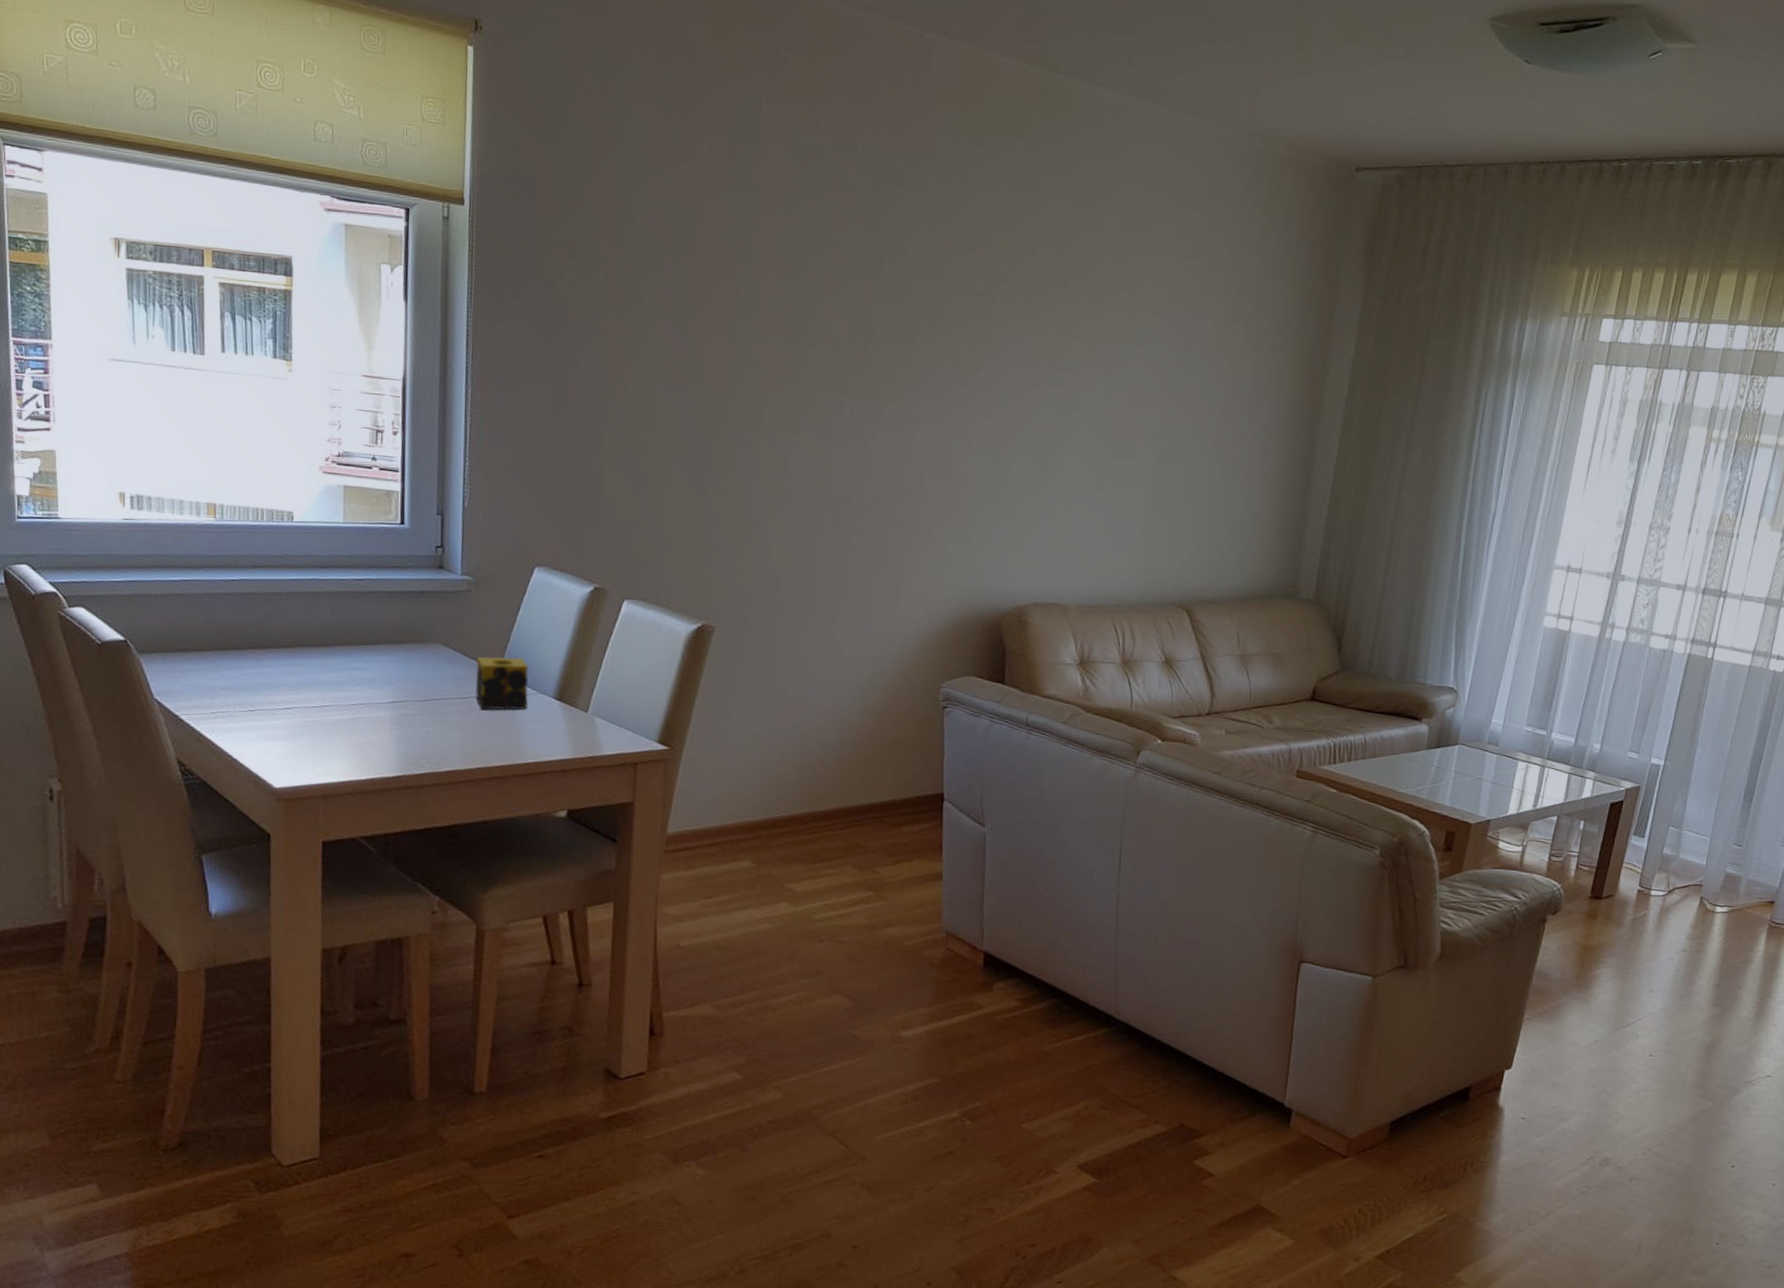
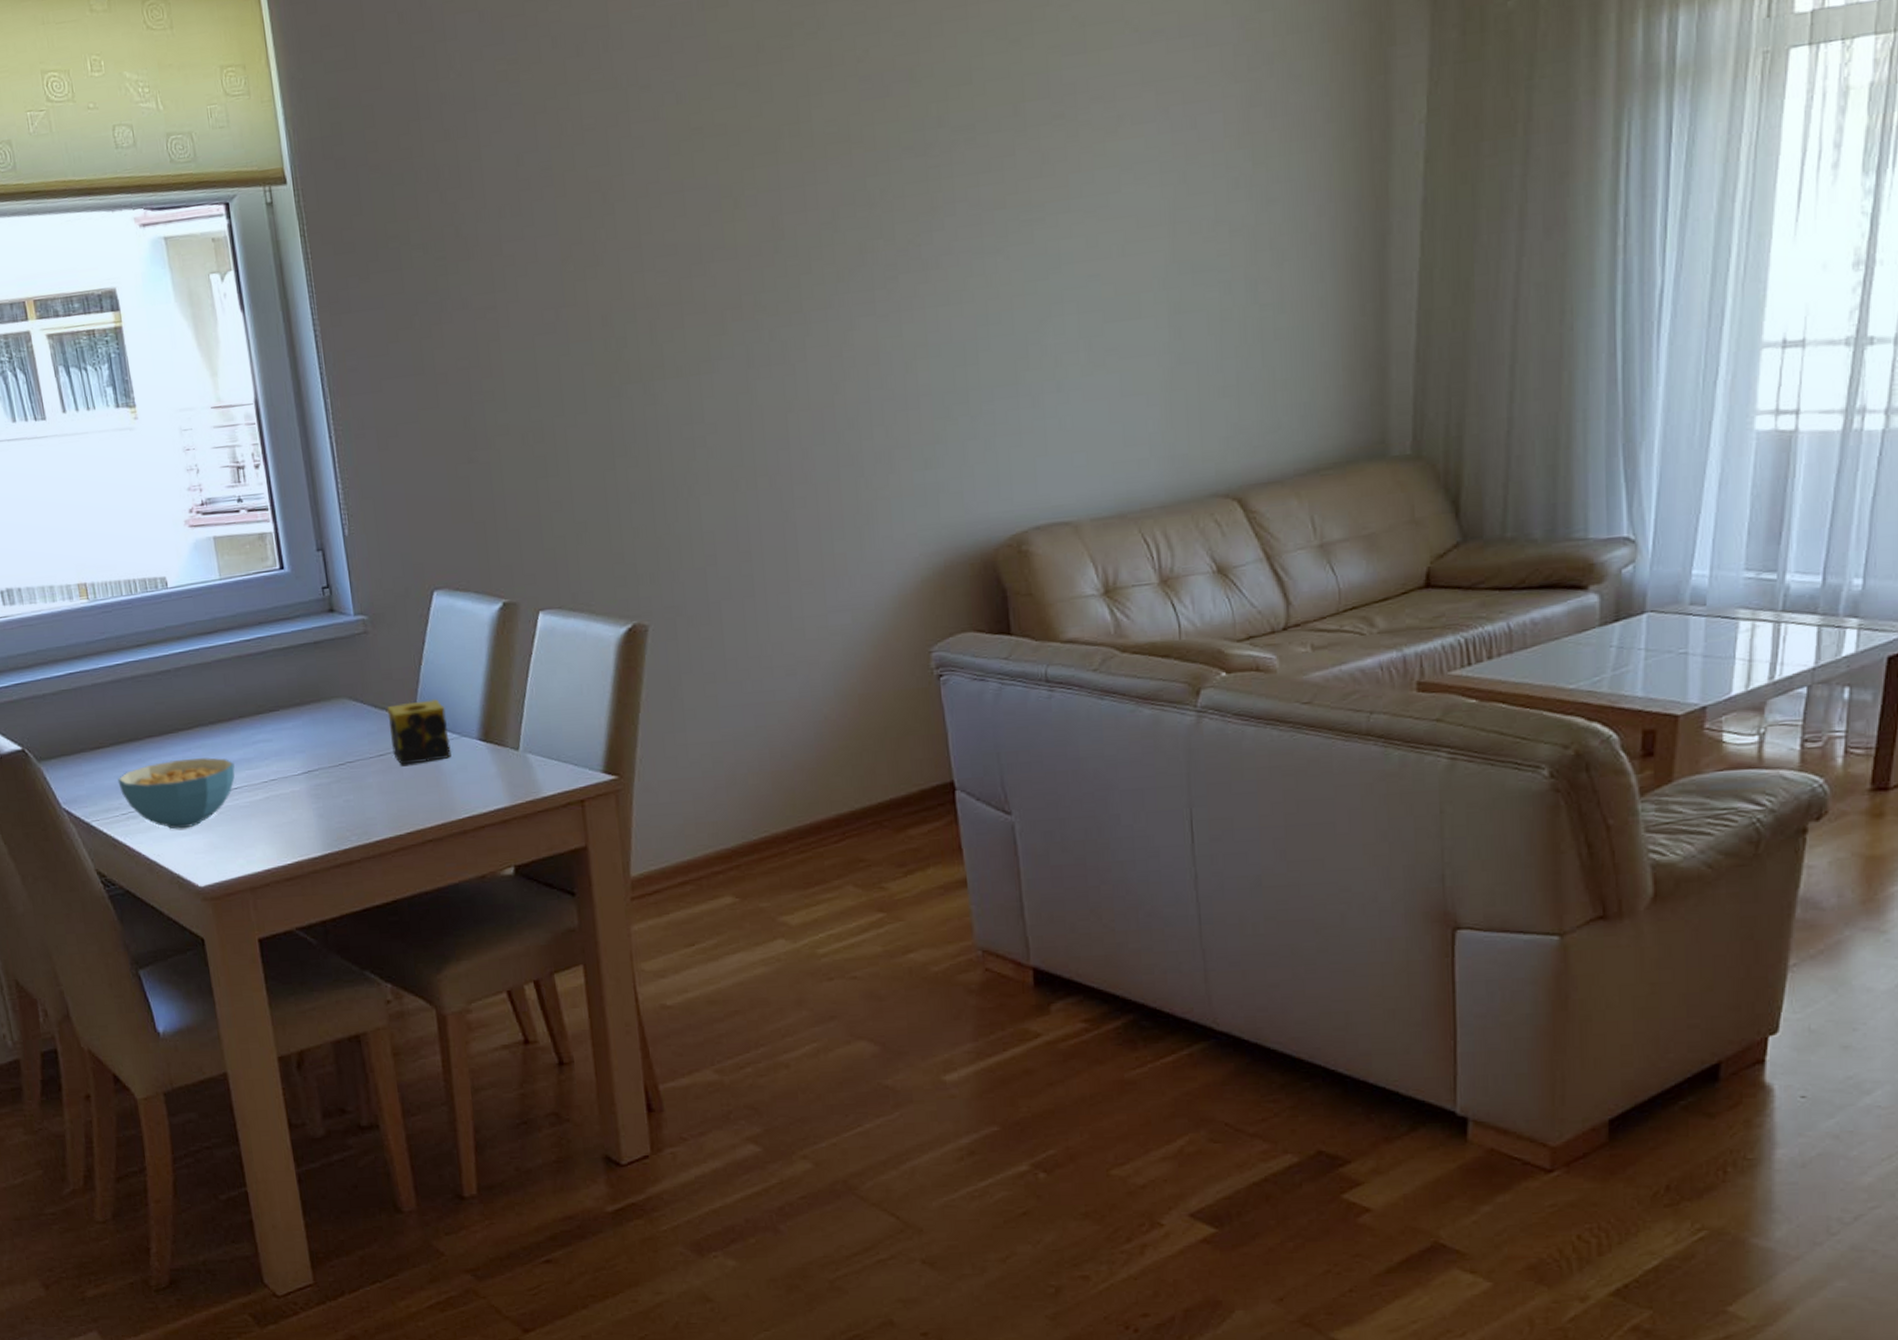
cereal bowl: none [213,672,328,734] -> present [118,757,235,830]

